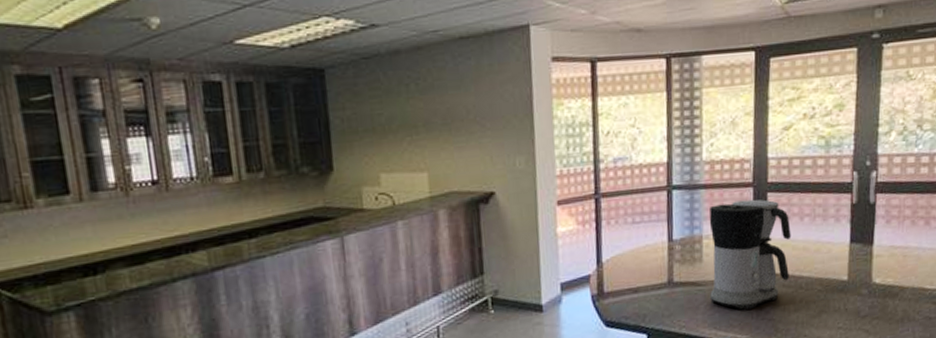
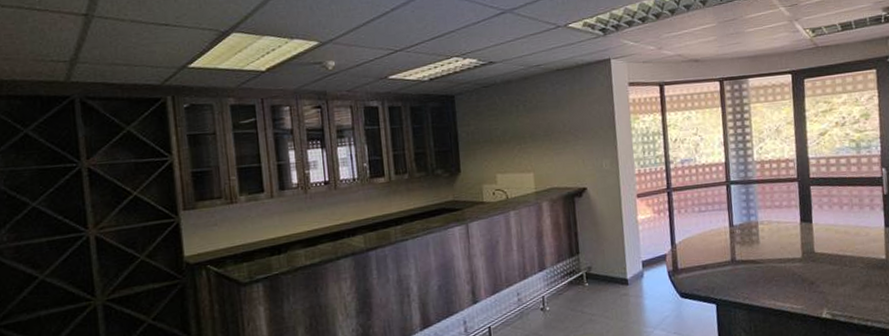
coffee maker: present [709,199,792,310] -> none [762,191,835,284]

